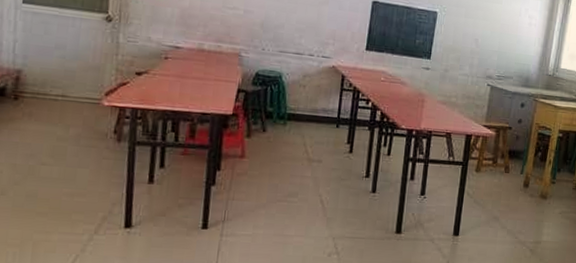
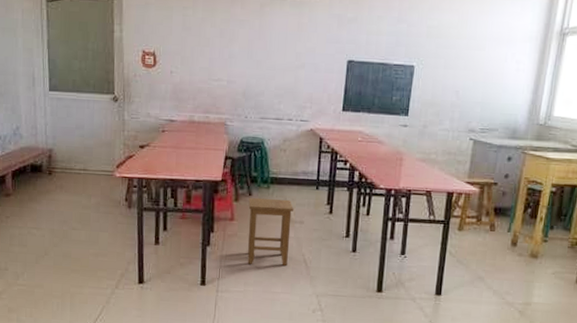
stool: none [258,134,311,207] -> present [247,198,293,266]

